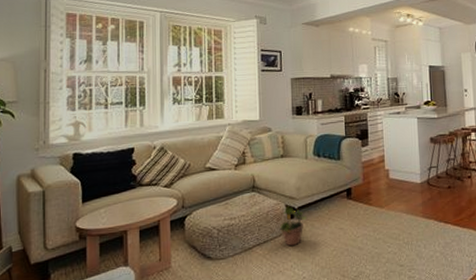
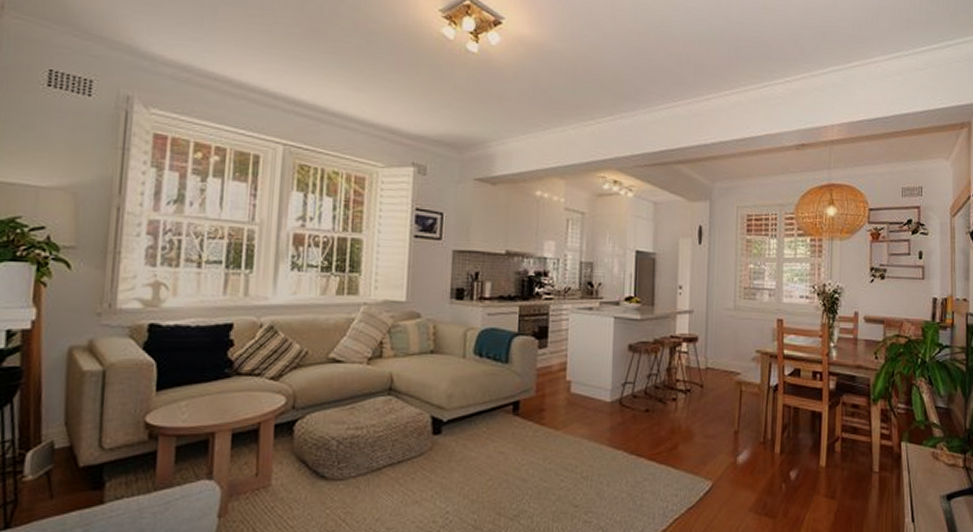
potted plant: present [279,204,308,246] -> none [419,416,459,471]

